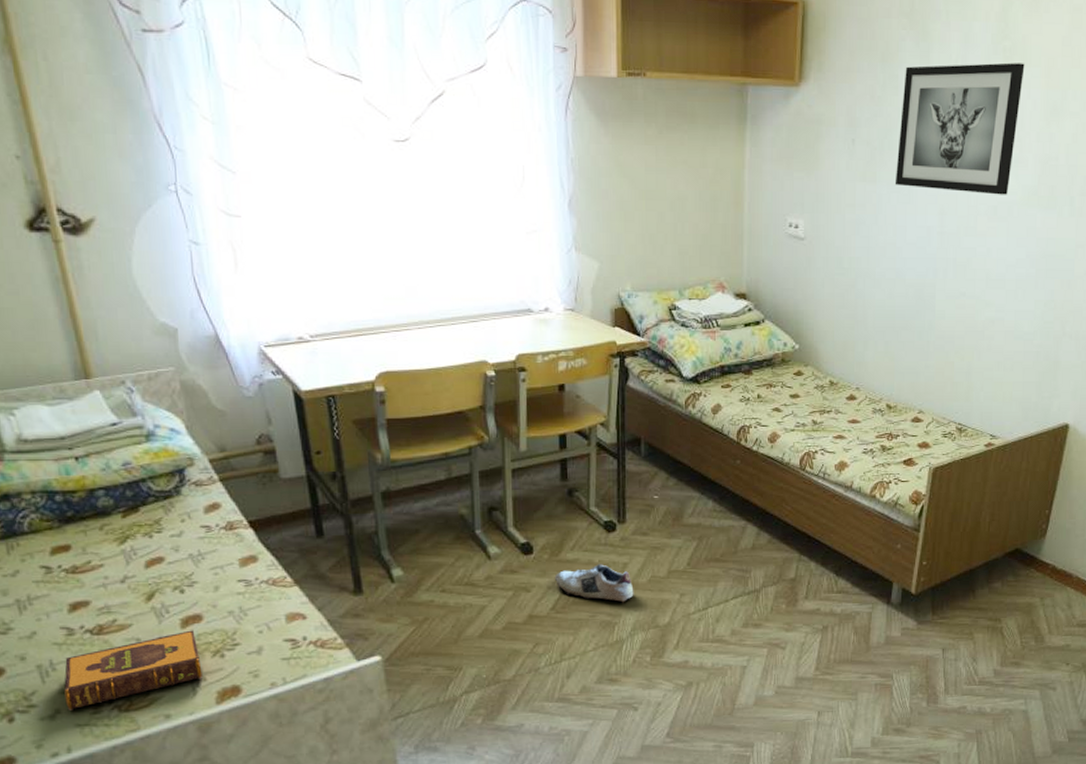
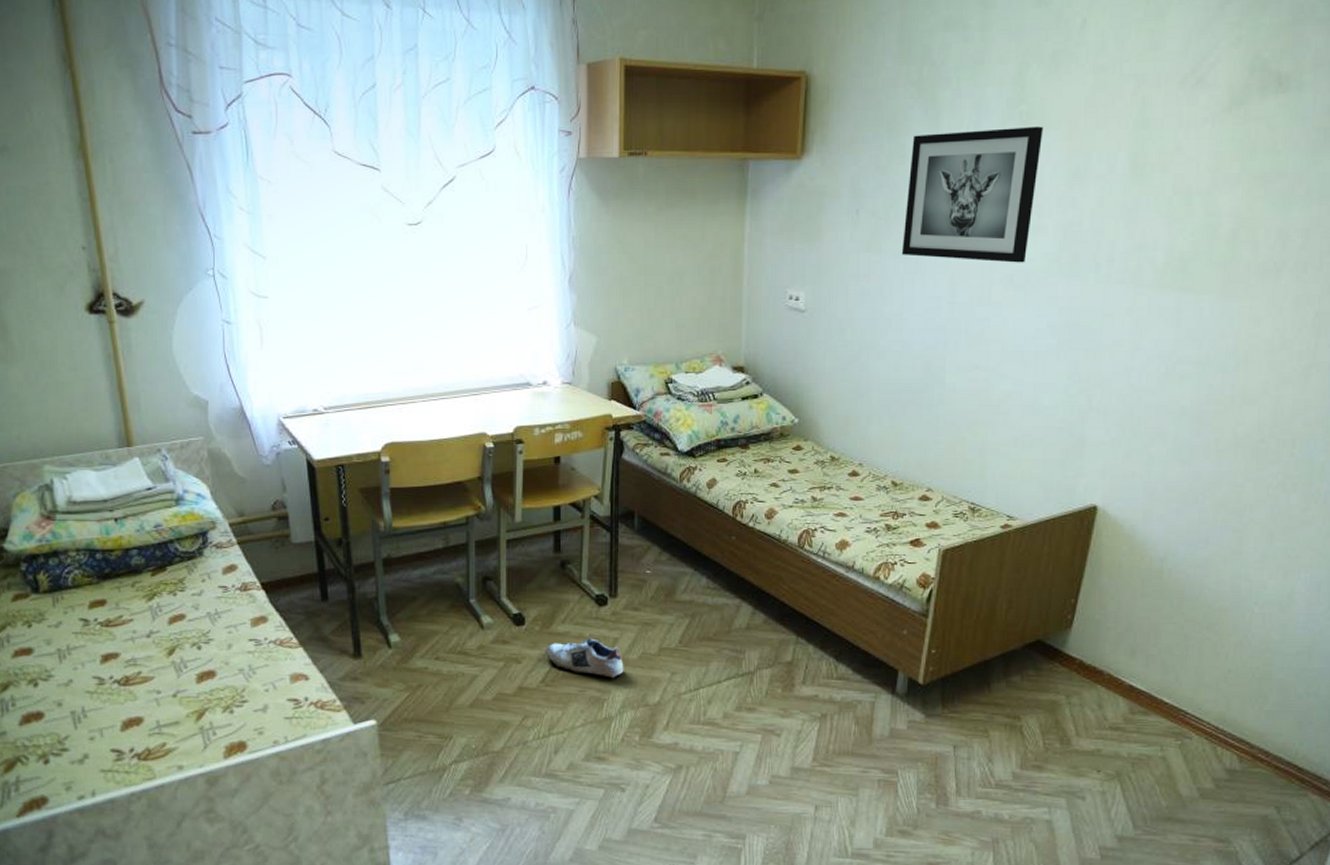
hardback book: present [64,630,202,710] -> none [93,685,213,756]

